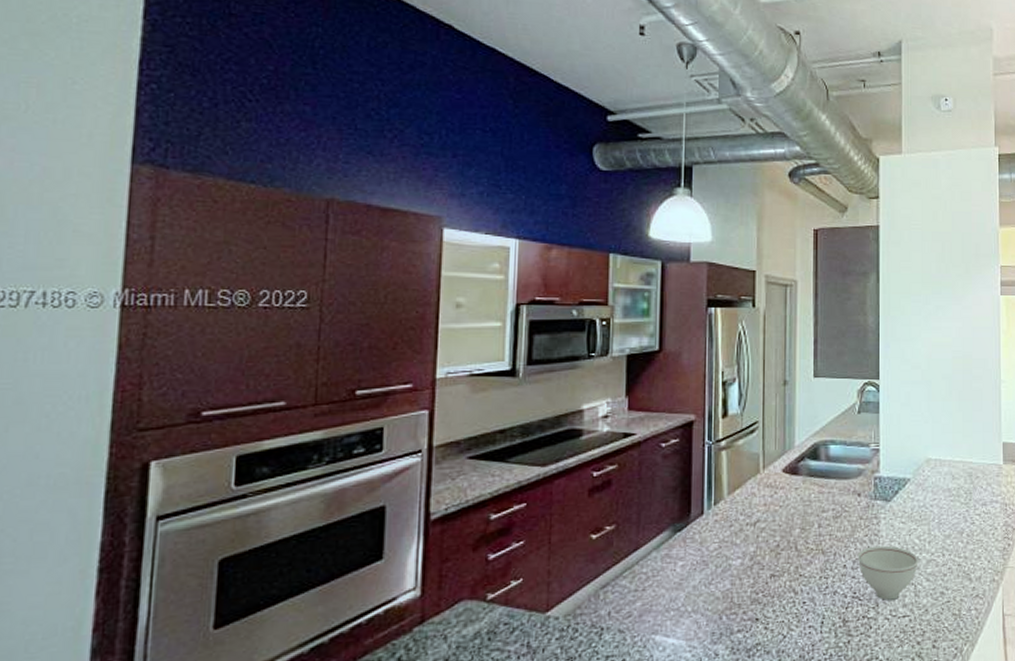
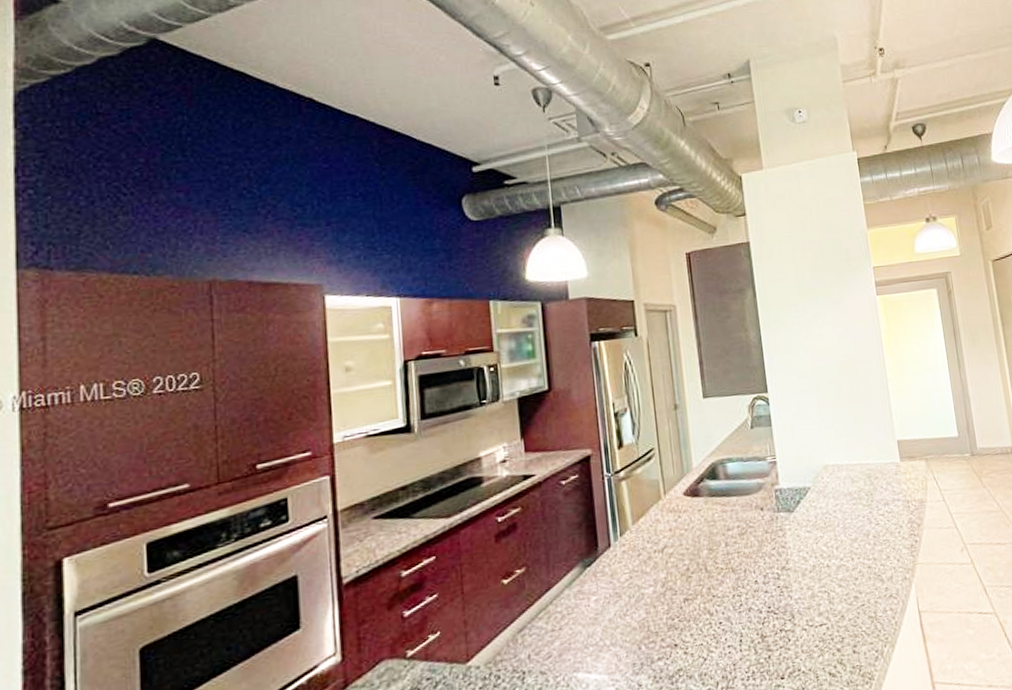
bowl: present [857,545,919,600] -> none [767,556,829,612]

